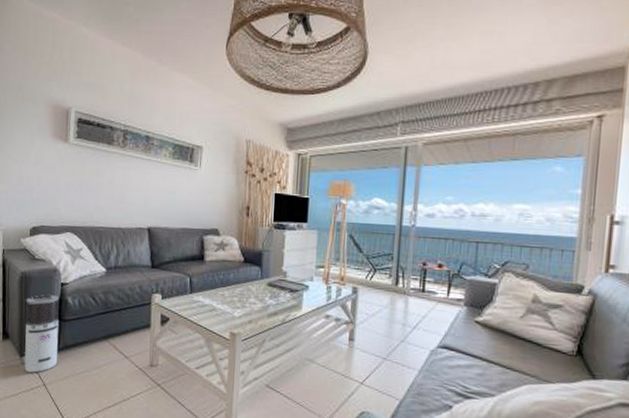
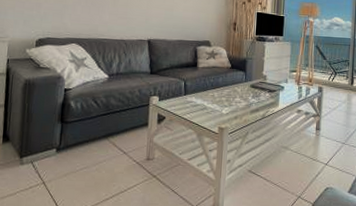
air purifier: present [24,294,59,373] -> none [24,99,62,172]

